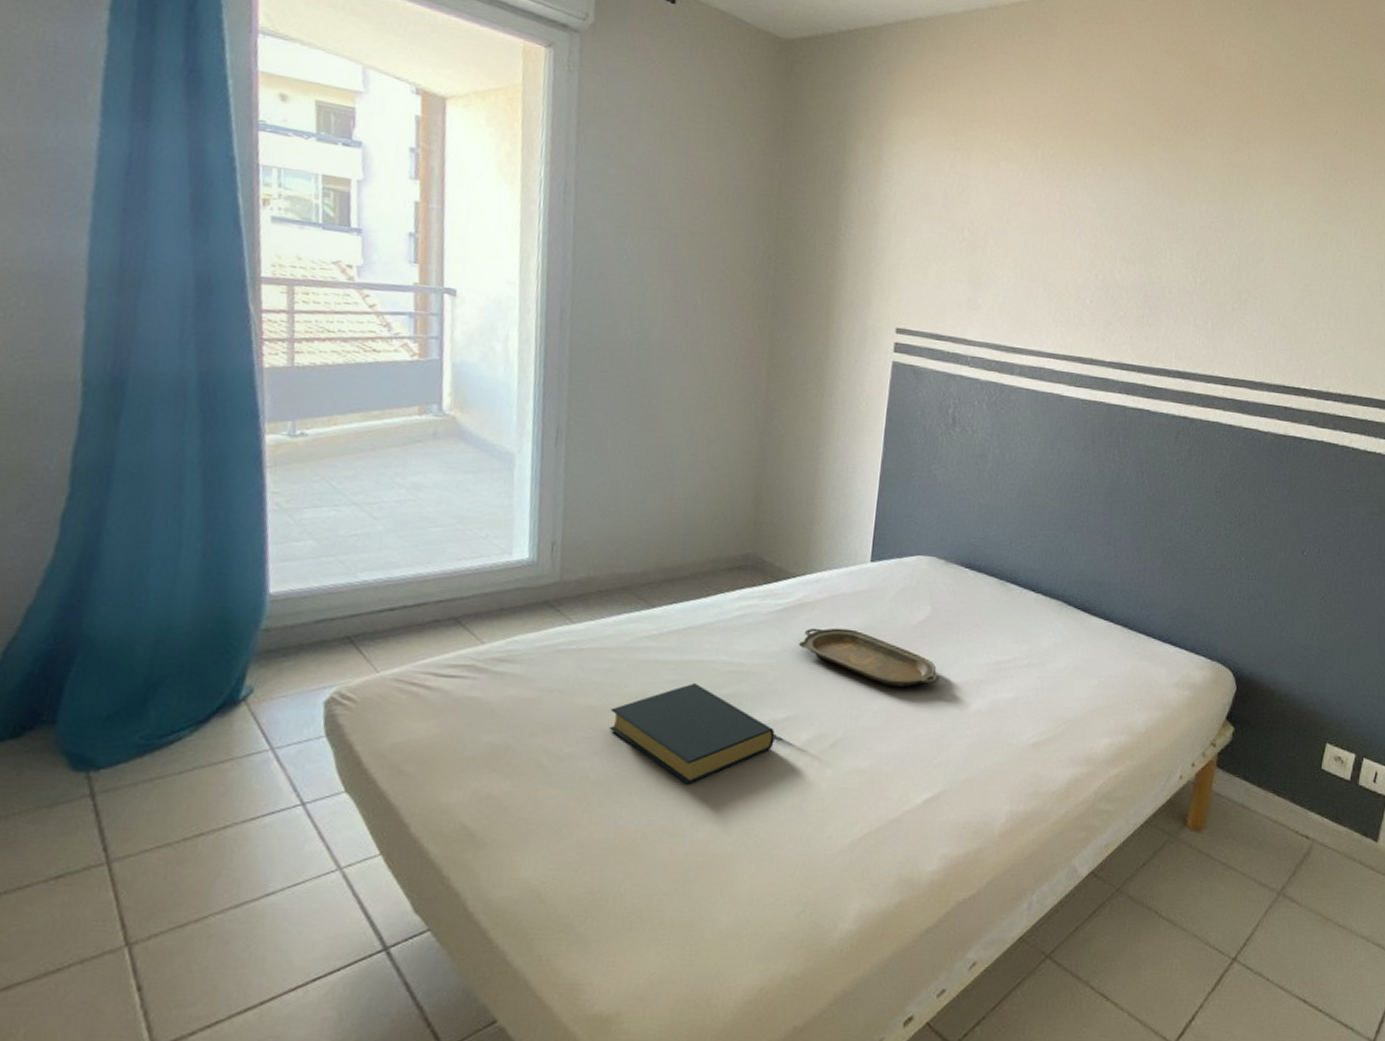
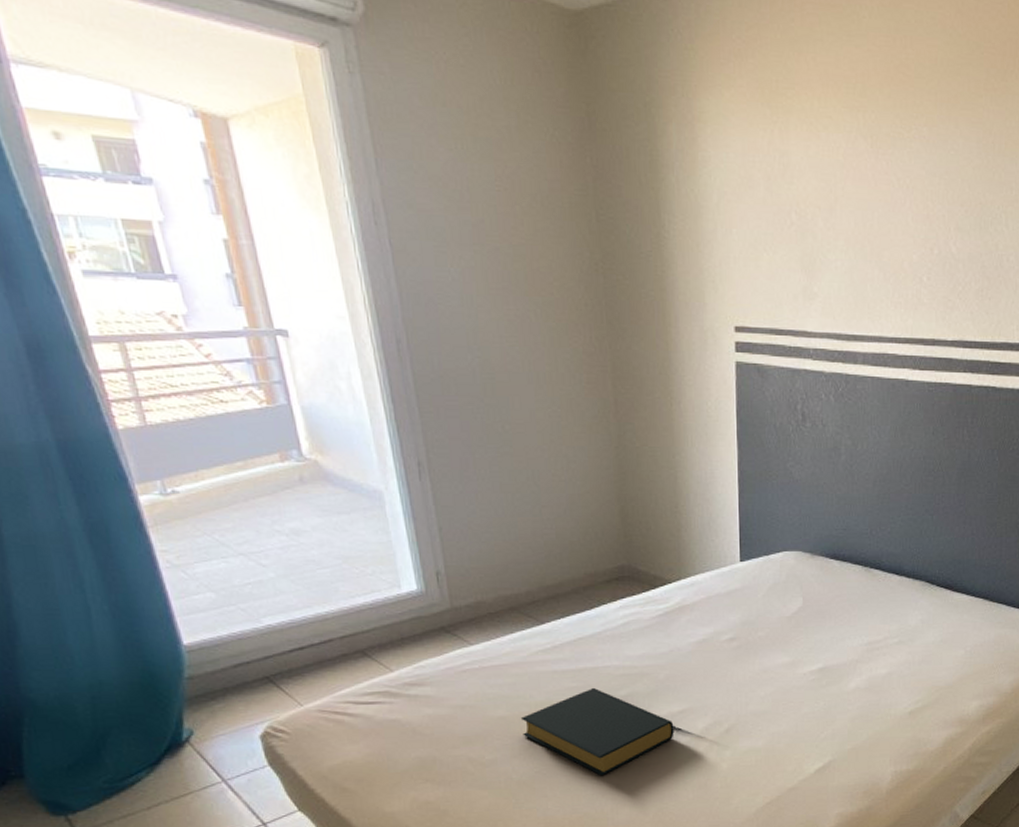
serving tray: present [799,628,939,687] -> none [684,625,817,673]

